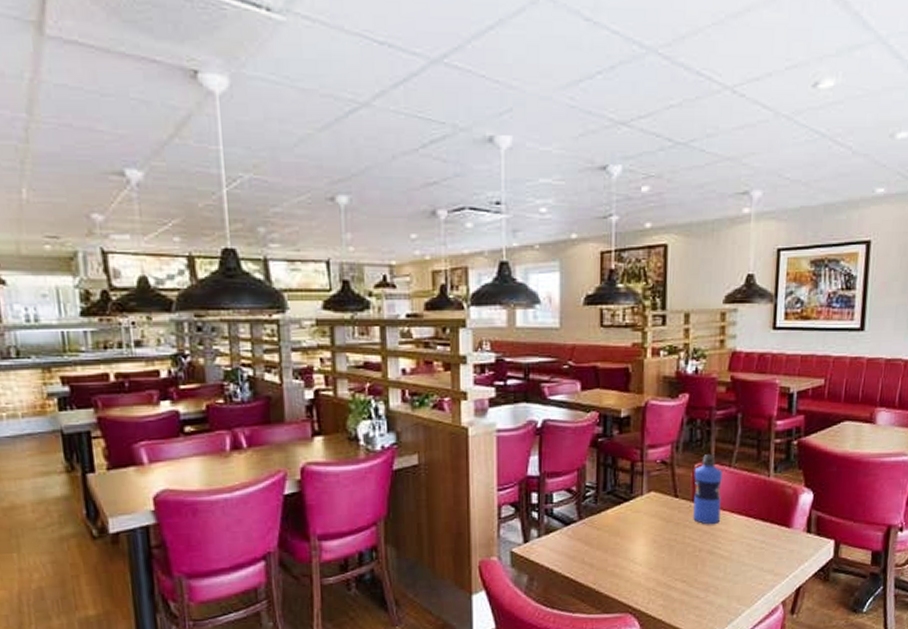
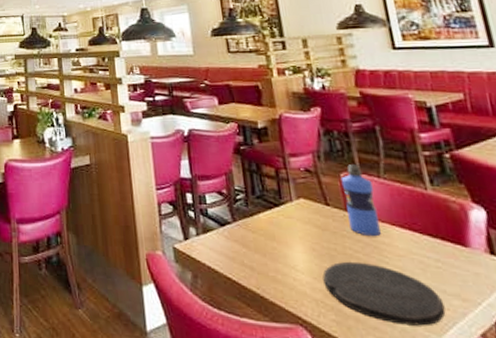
plate: none [658,549,759,602] -> present [322,261,445,326]

